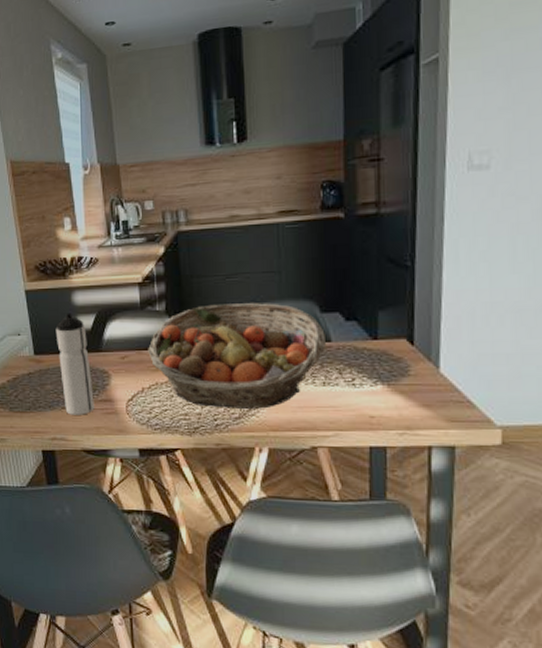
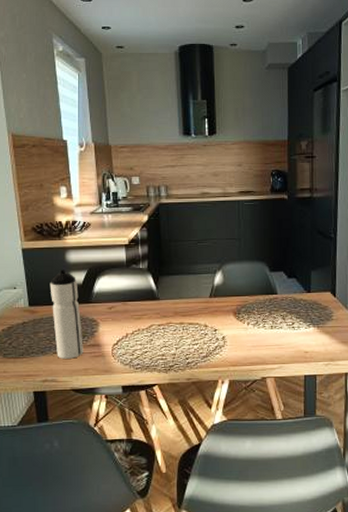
fruit basket: present [148,303,326,409] -> none [132,263,273,349]

